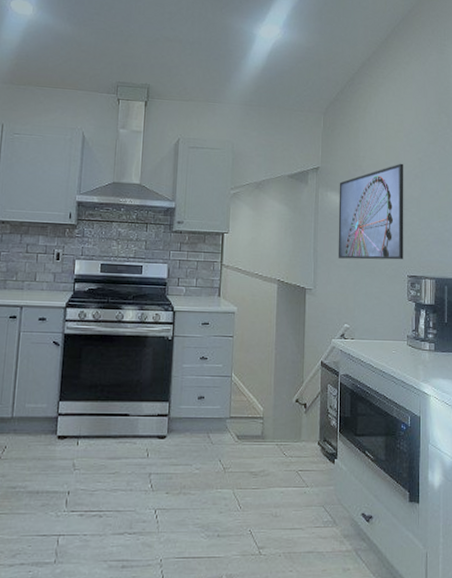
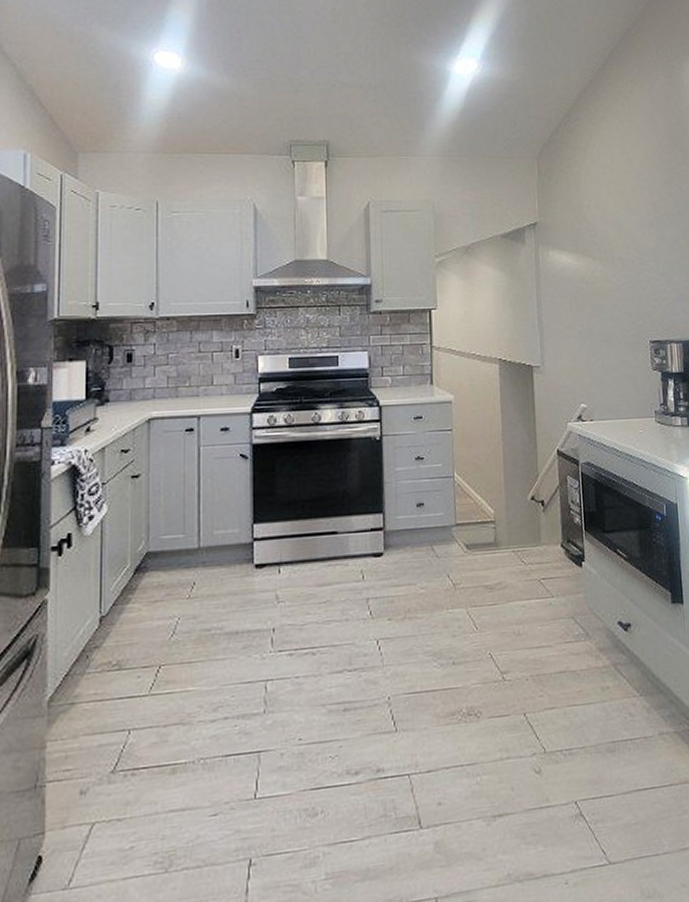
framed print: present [338,163,404,260] -> none [562,210,644,328]

